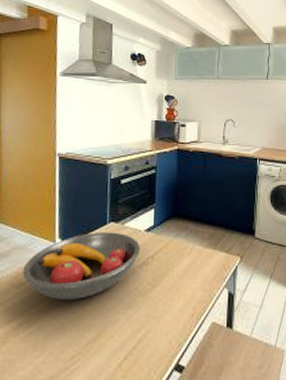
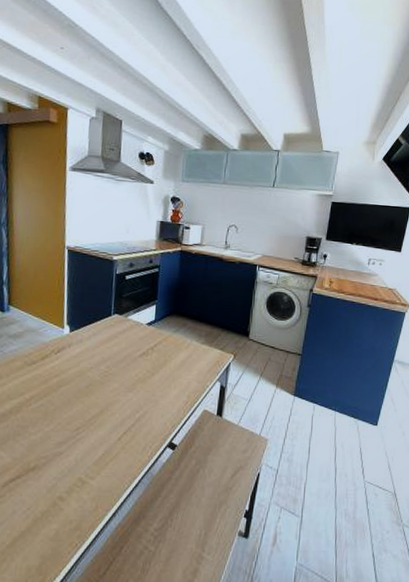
fruit bowl: present [22,232,140,300] -> none [34,322,141,380]

